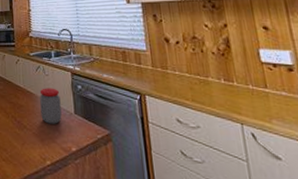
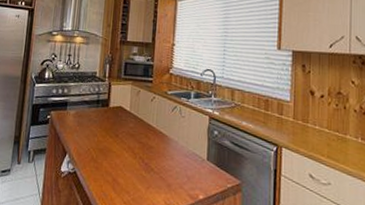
jar: present [39,88,62,124] -> none [171,130,195,170]

